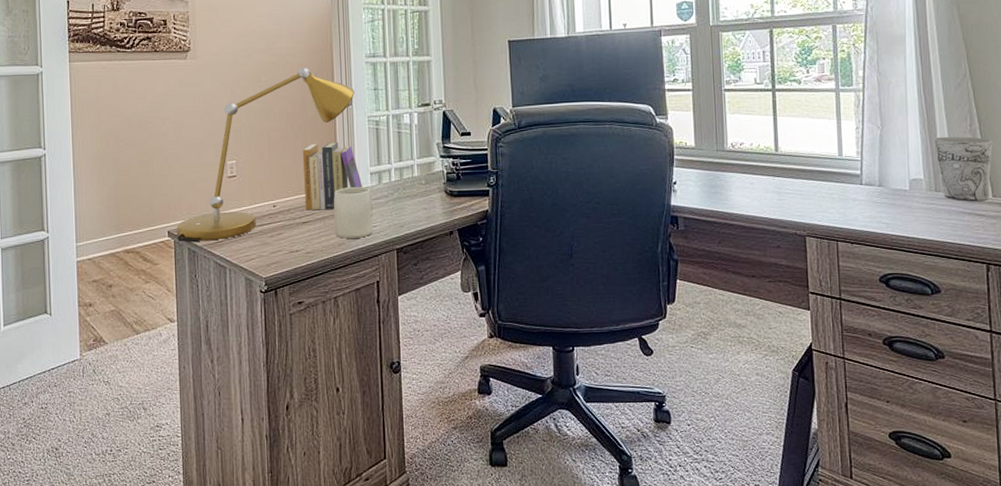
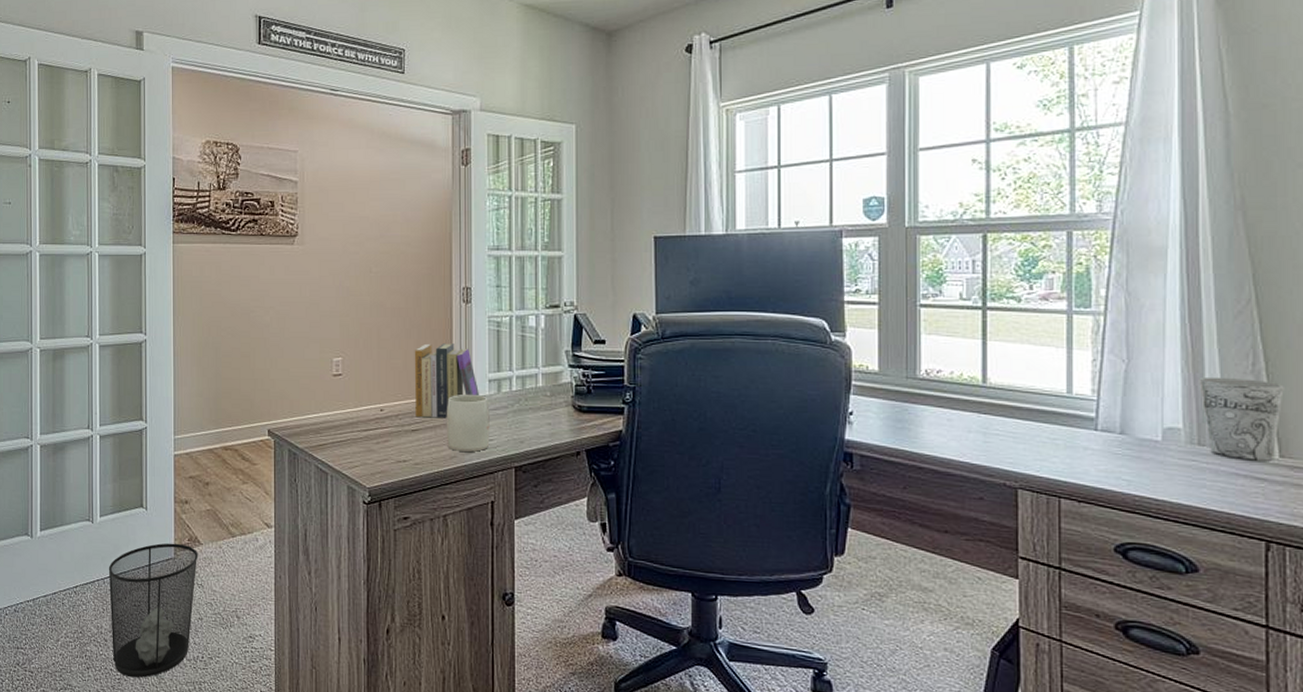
waste bin: none [14,345,104,477] -> present [108,543,199,678]
desk lamp: present [176,67,355,243] -> none [276,258,474,444]

